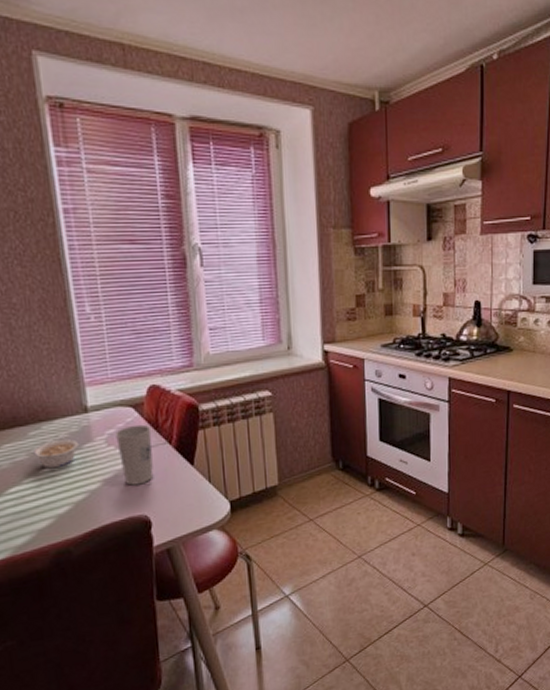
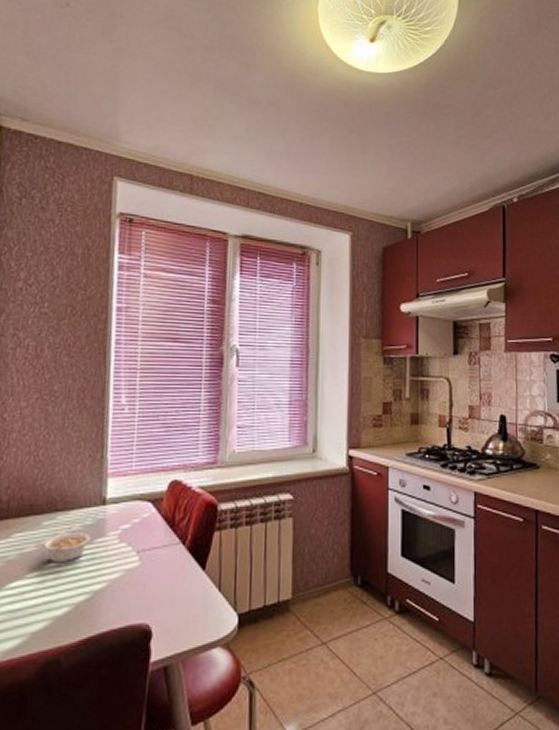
cup: present [115,424,154,486] -> none [129,521,167,589]

